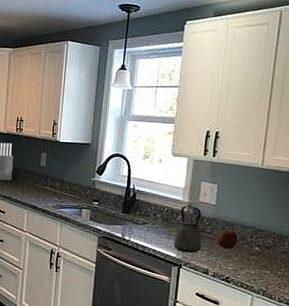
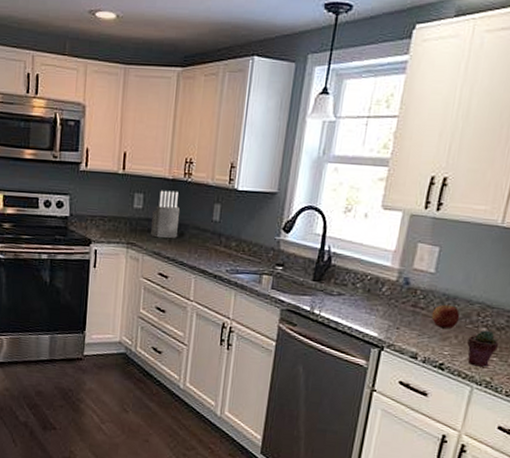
kettle: present [173,206,202,253] -> none [375,273,415,333]
potted succulent: none [245,249,269,279] -> present [467,330,499,367]

